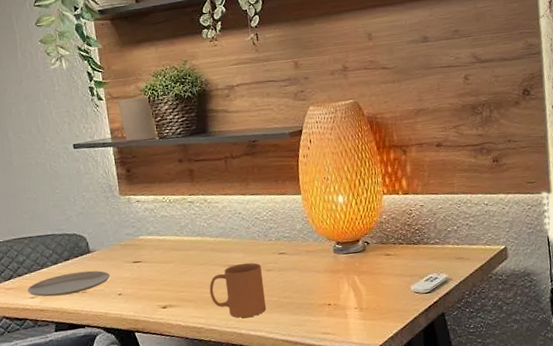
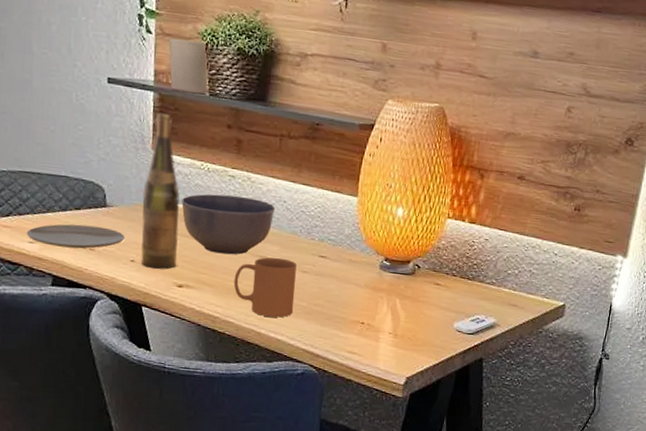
wine bottle: none [118,161,158,297] -> present [140,112,180,269]
bowl: none [152,216,233,272] -> present [181,194,275,255]

